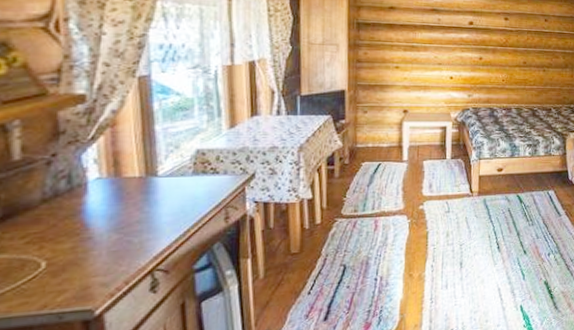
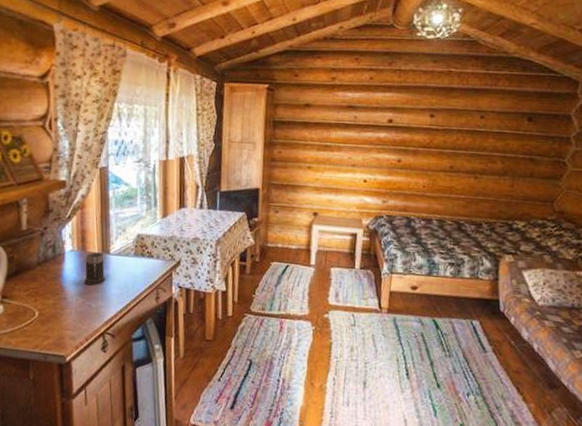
mug: none [119,177,152,217] -> present [84,252,105,285]

